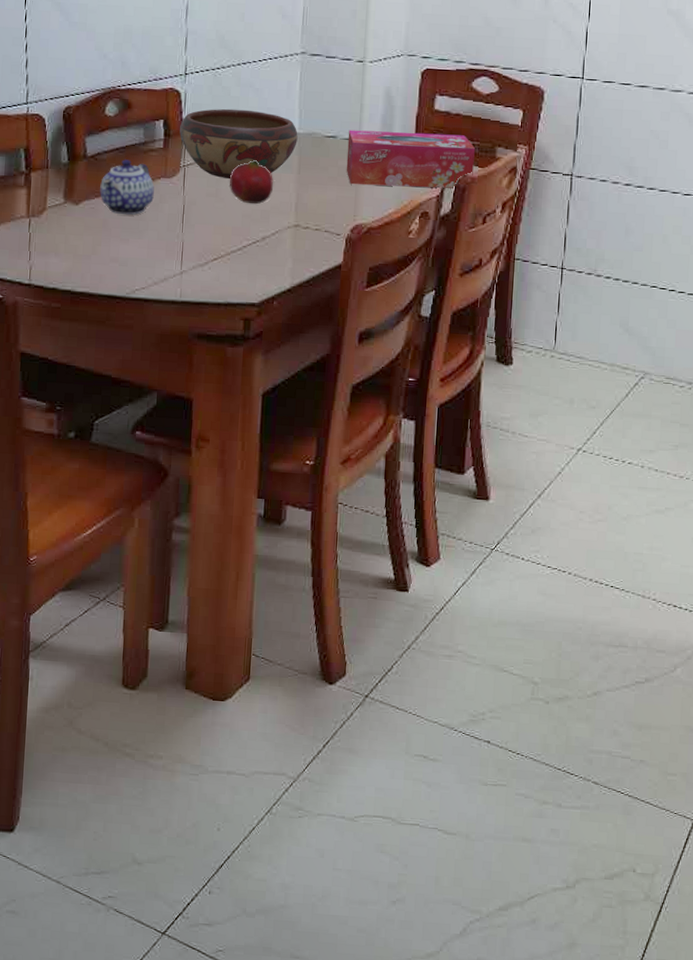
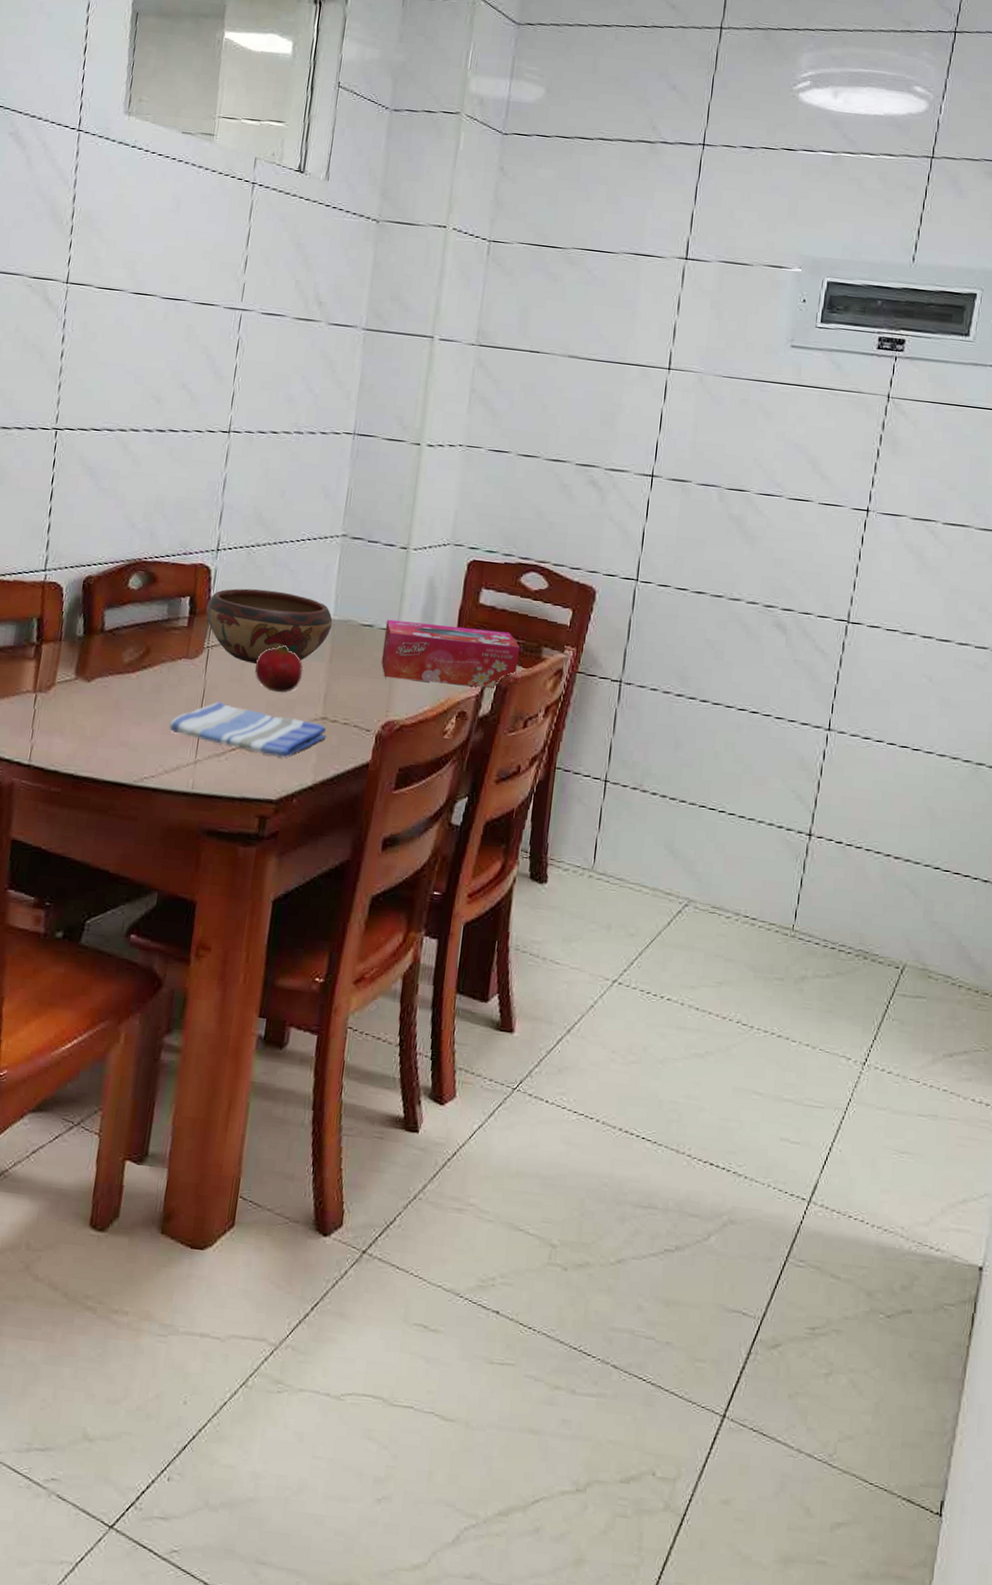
teapot: present [100,159,154,215] -> none [114,636,174,696]
dish towel: none [154,215,301,263] -> present [169,701,327,757]

